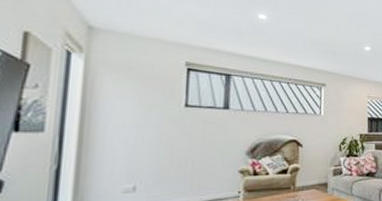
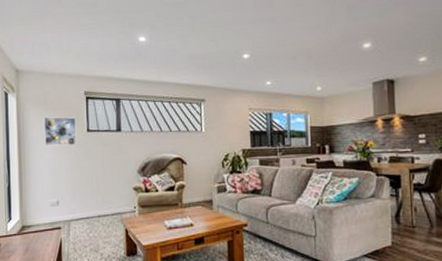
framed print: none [122,86,171,121] -> present [43,117,77,146]

